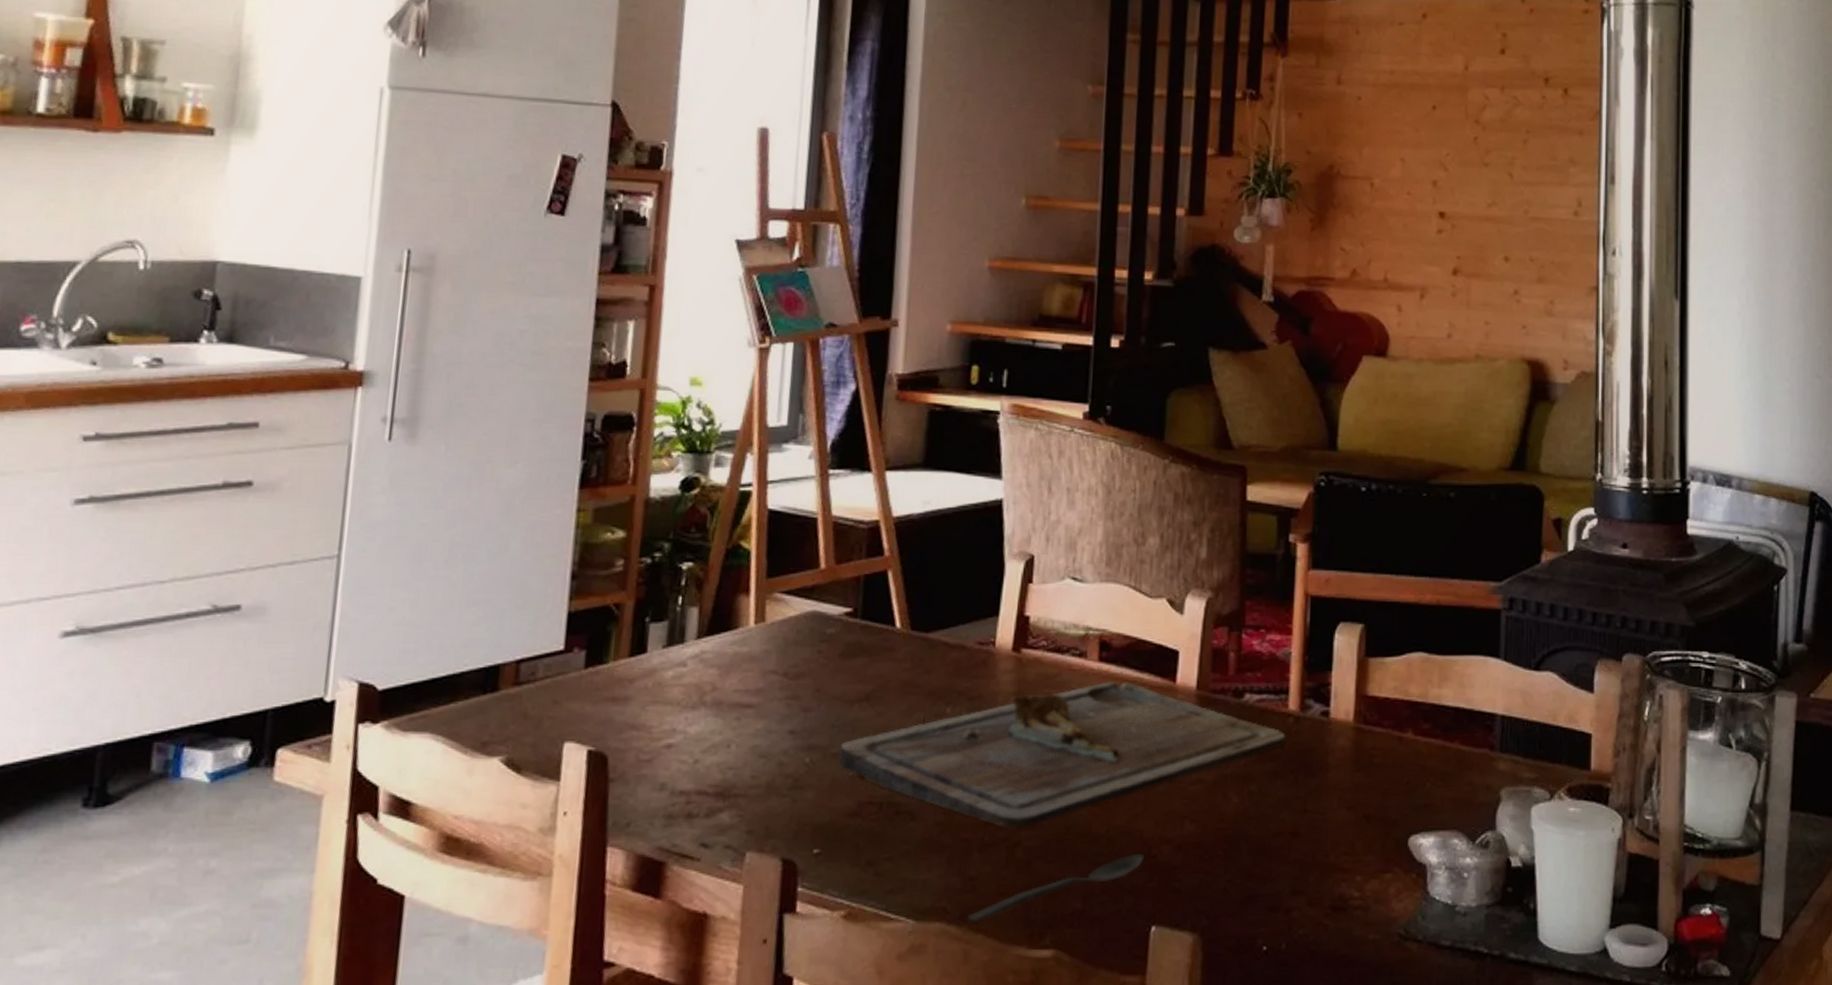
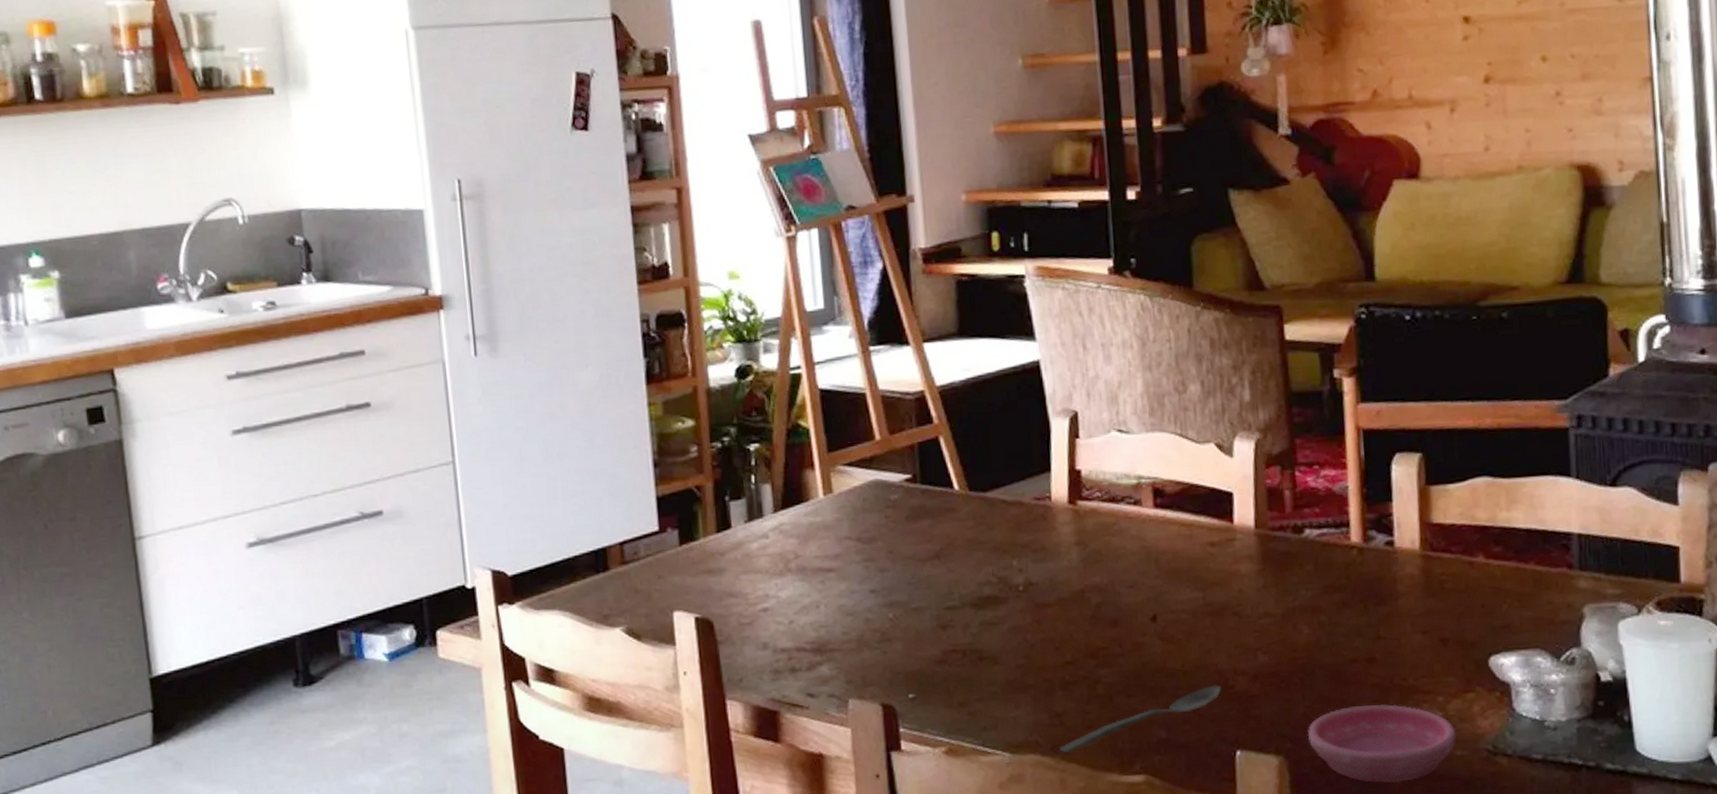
cutting board: present [838,680,1286,827] -> none [918,525,1351,667]
saucer: none [1224,881,1370,967] -> present [1307,704,1456,783]

